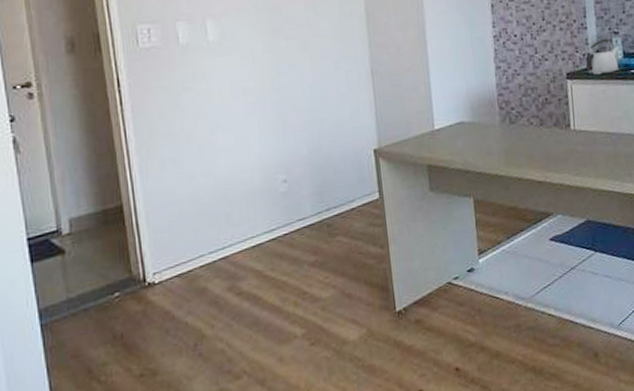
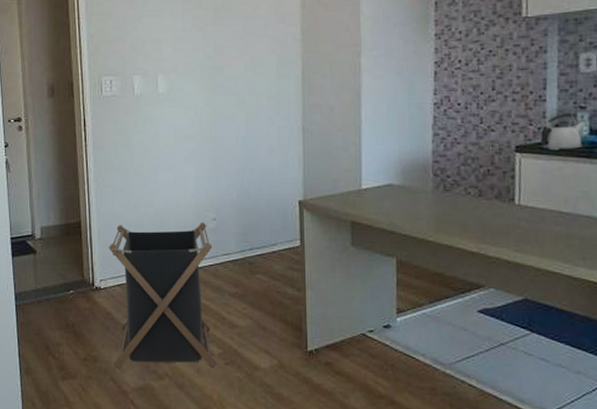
laundry basket: none [161,185,301,378] -> present [109,221,217,368]

